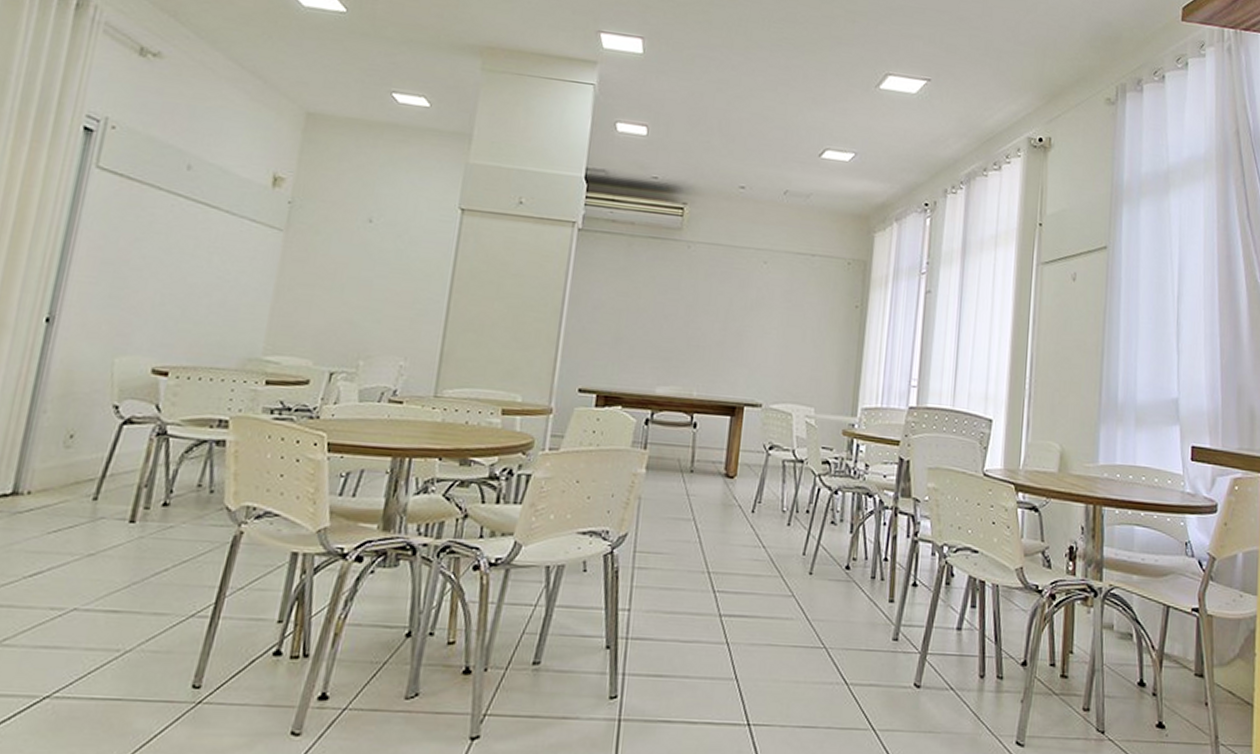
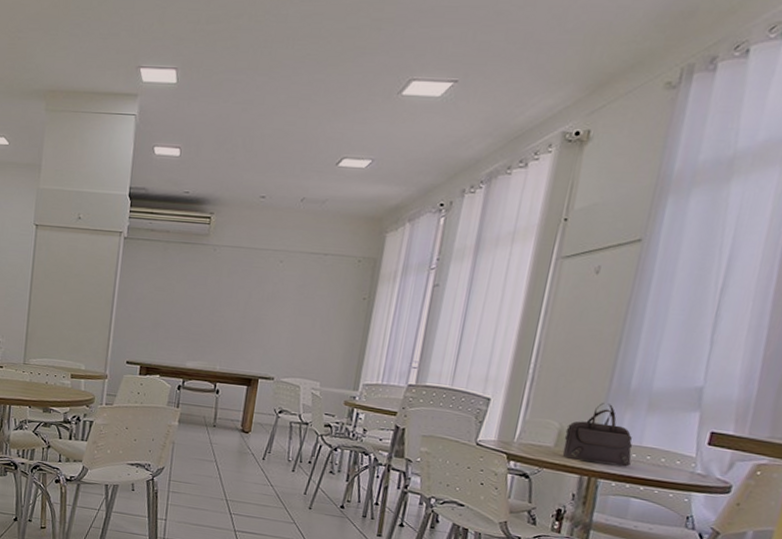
handbag: none [1066,418,1129,491] -> present [562,402,633,467]

